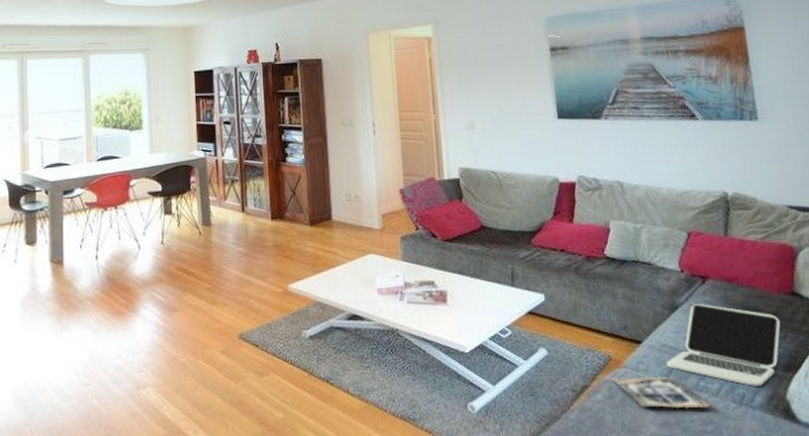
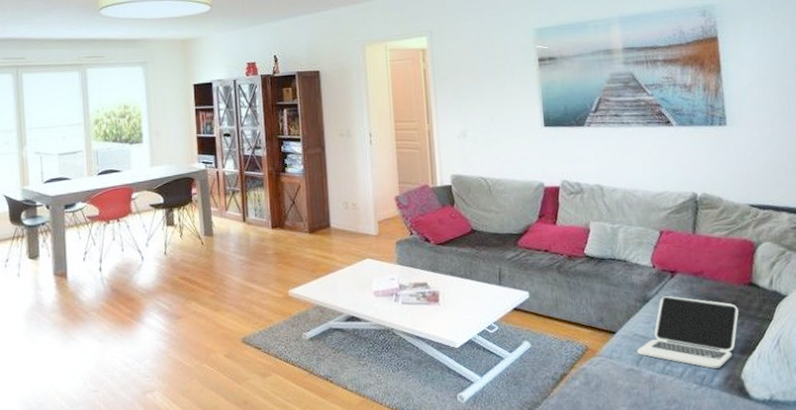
magazine: present [612,376,710,409] -> none [588,363,675,391]

